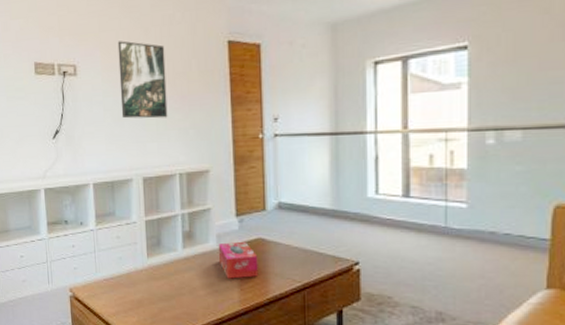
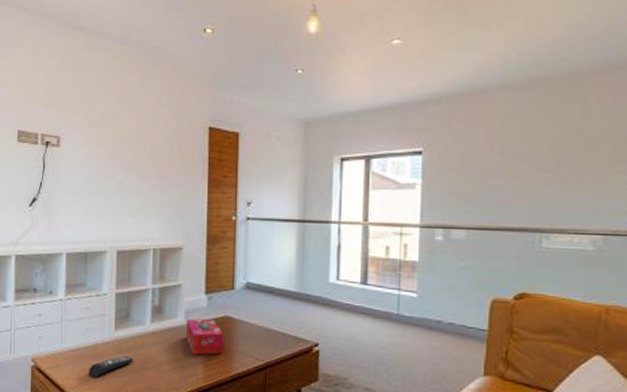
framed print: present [117,40,168,119] -> none [101,118,149,195]
remote control: none [125,283,168,305] -> present [89,356,134,377]

